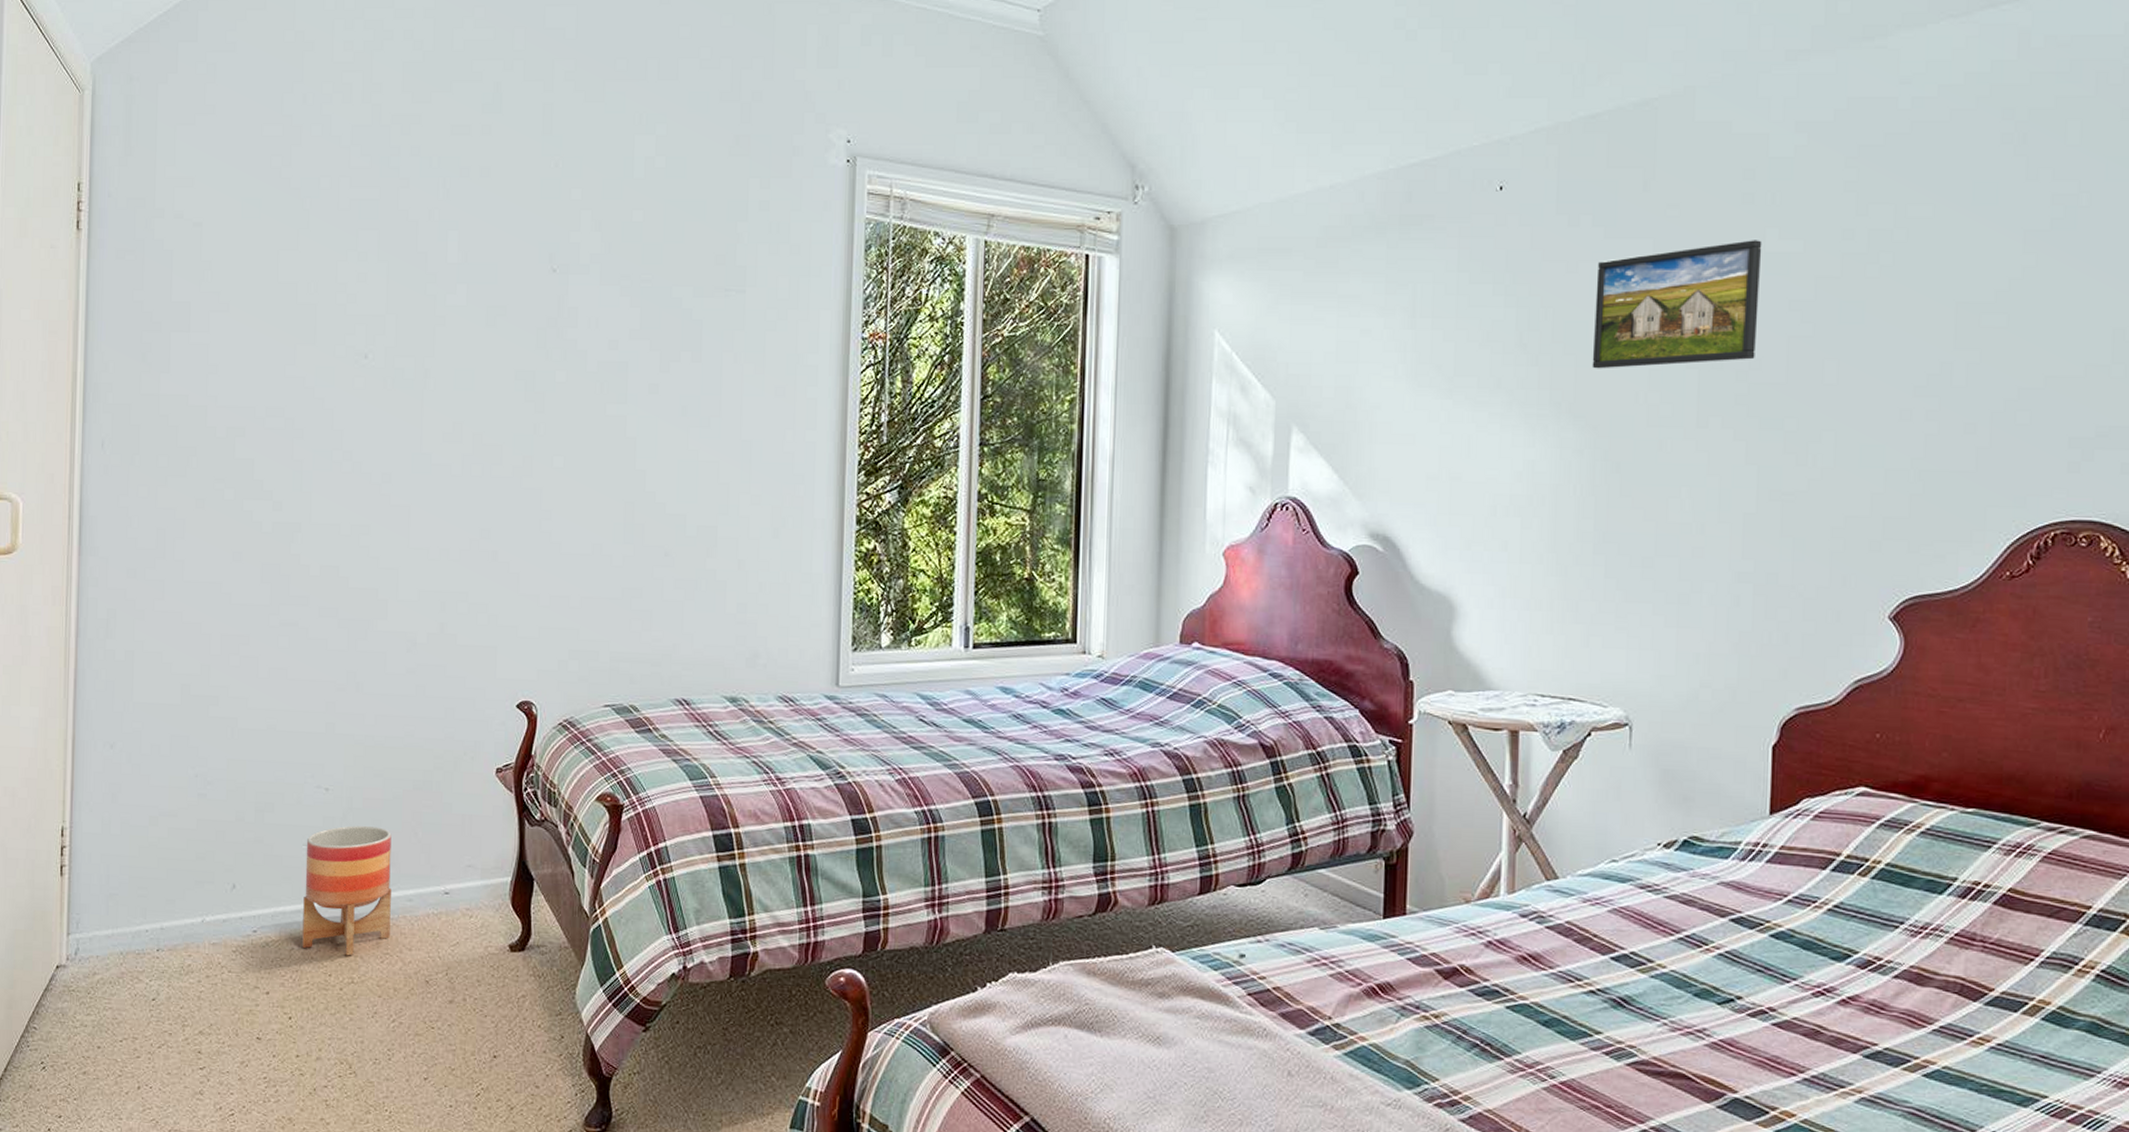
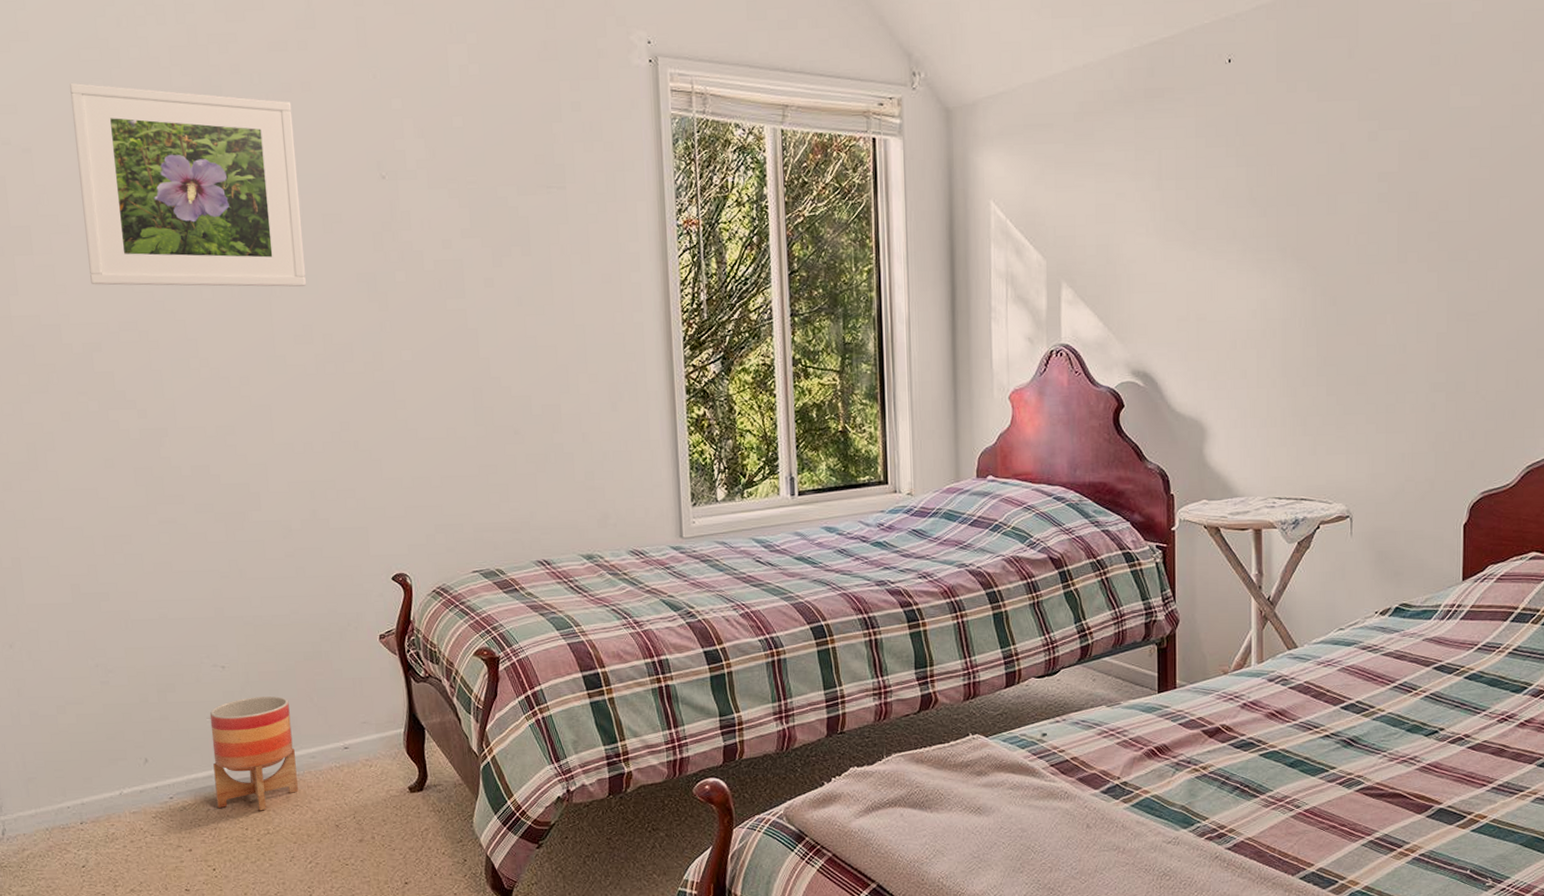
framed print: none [243,158,468,381] -> present [70,82,306,287]
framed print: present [1592,240,1762,369] -> none [1310,97,1447,217]

